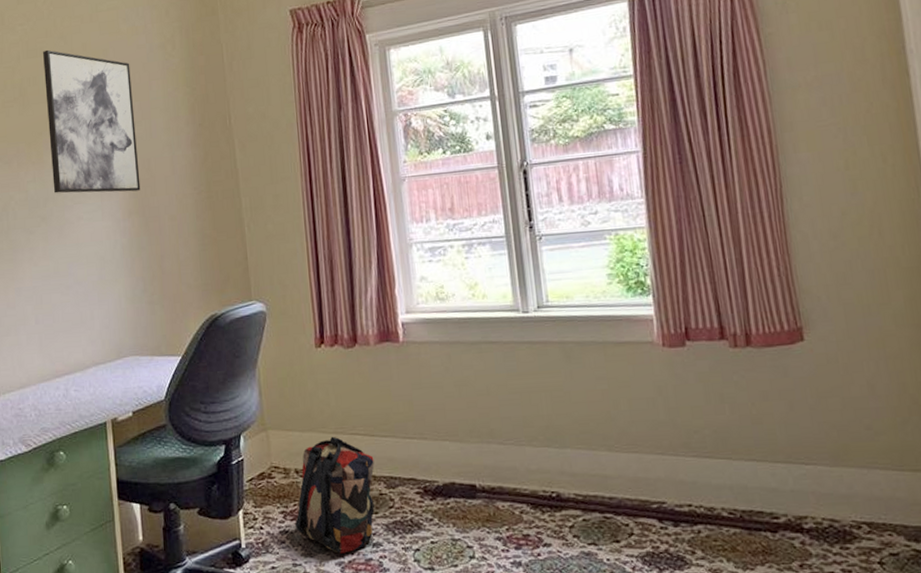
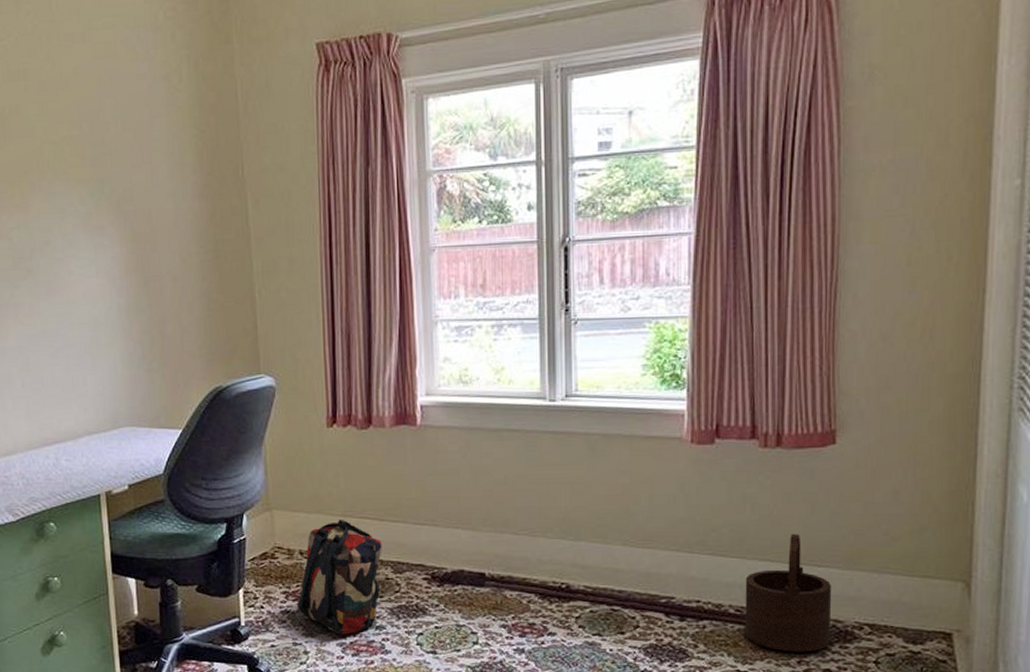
wall art: present [43,49,141,193] -> none [27,72,140,247]
wooden bucket: none [733,432,830,555] -> present [745,534,832,652]

